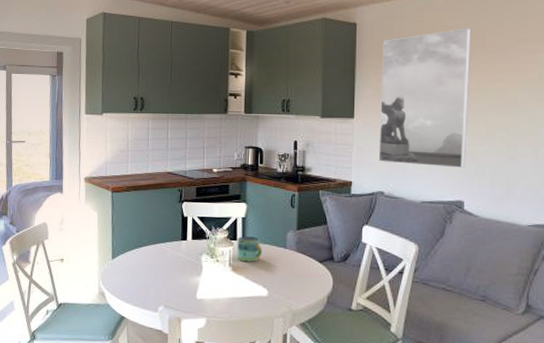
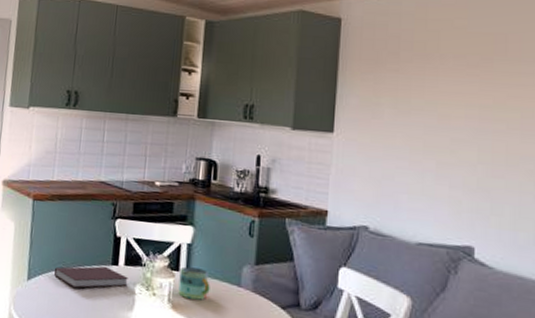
notebook: none [133,241,196,262] -> present [53,266,128,289]
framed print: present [378,28,471,168] -> none [363,30,489,205]

